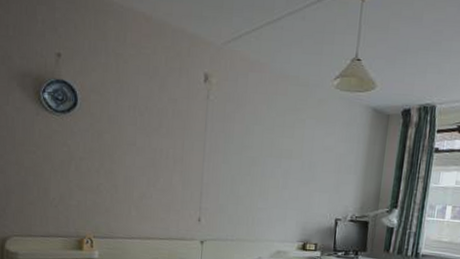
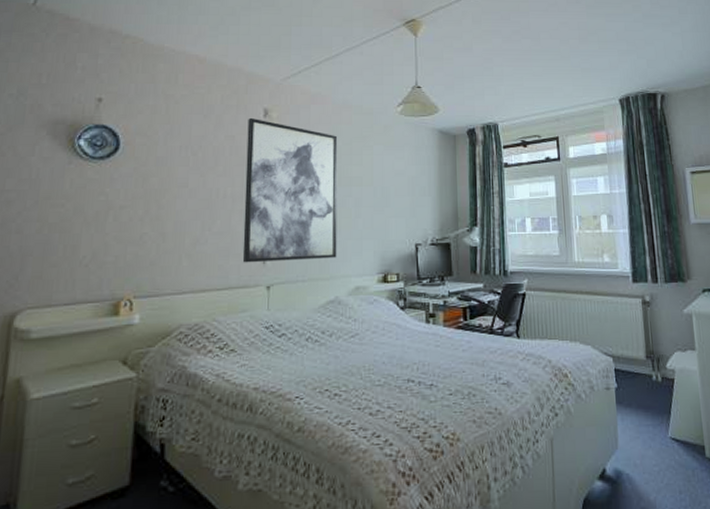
wall art: none [181,81,273,224] -> present [242,117,338,263]

